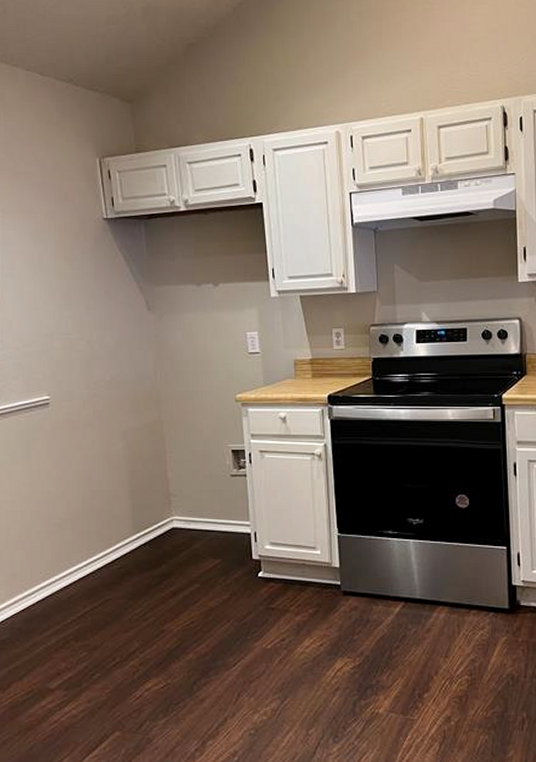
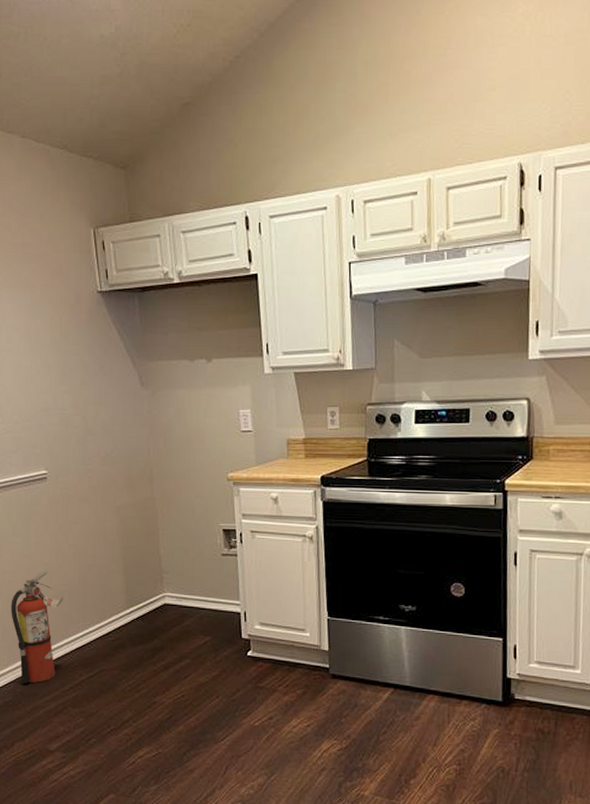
fire extinguisher: none [9,498,66,618] -> present [11,569,64,683]

